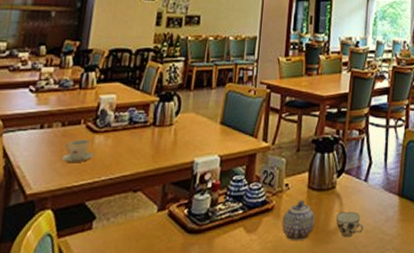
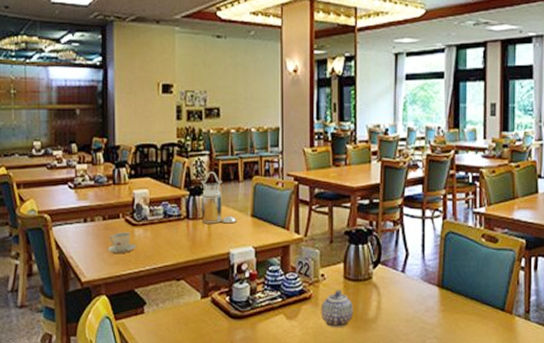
milk can: none [169,77,206,131] -> present [201,171,237,224]
teacup: present [336,212,363,238] -> none [375,301,403,326]

